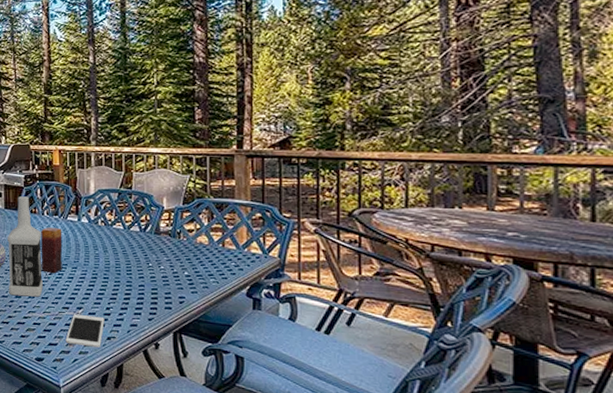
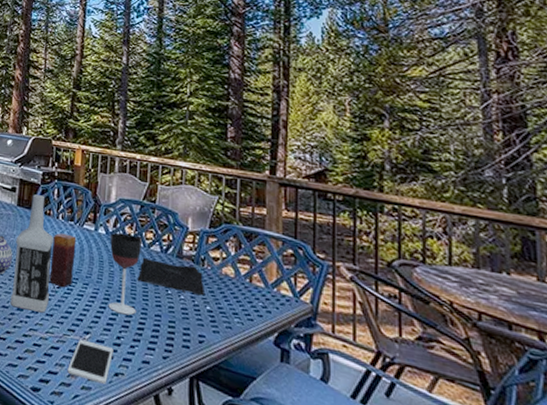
wineglass: none [93,220,122,289] -> present [108,232,142,315]
speaker: none [120,238,182,264] -> present [137,257,204,296]

